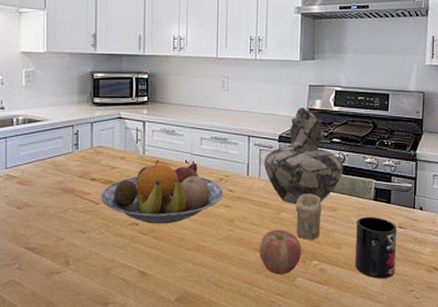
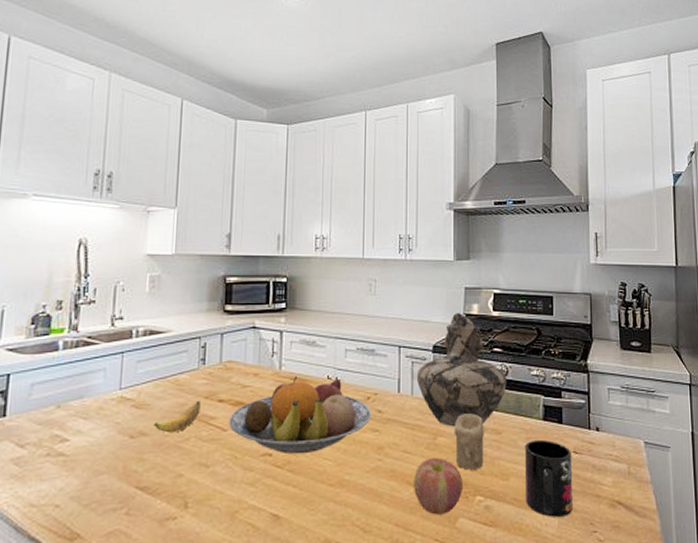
banana: none [37,180,76,205] -> present [154,401,201,433]

